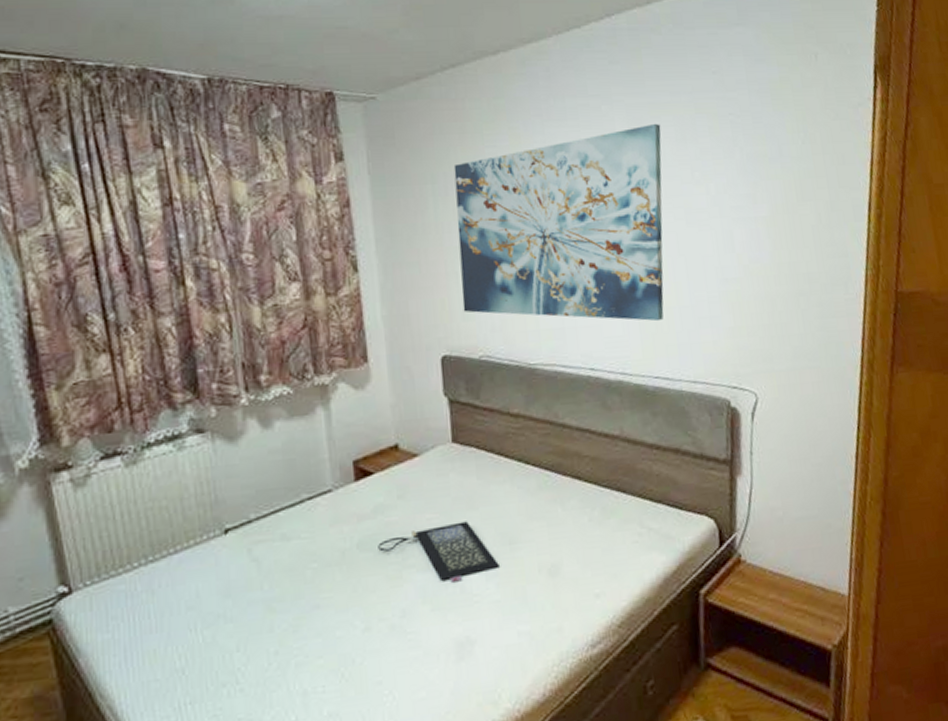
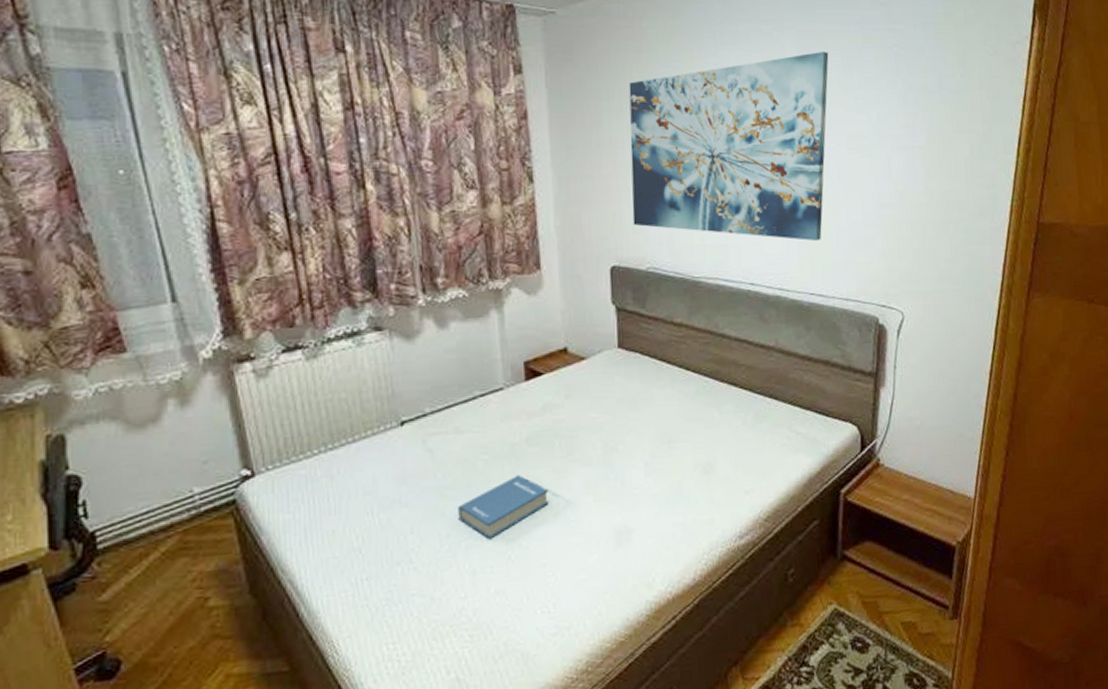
book: none [286,583,383,656] -> present [458,474,548,540]
clutch bag: present [378,521,499,582] -> none [545,421,658,476]

